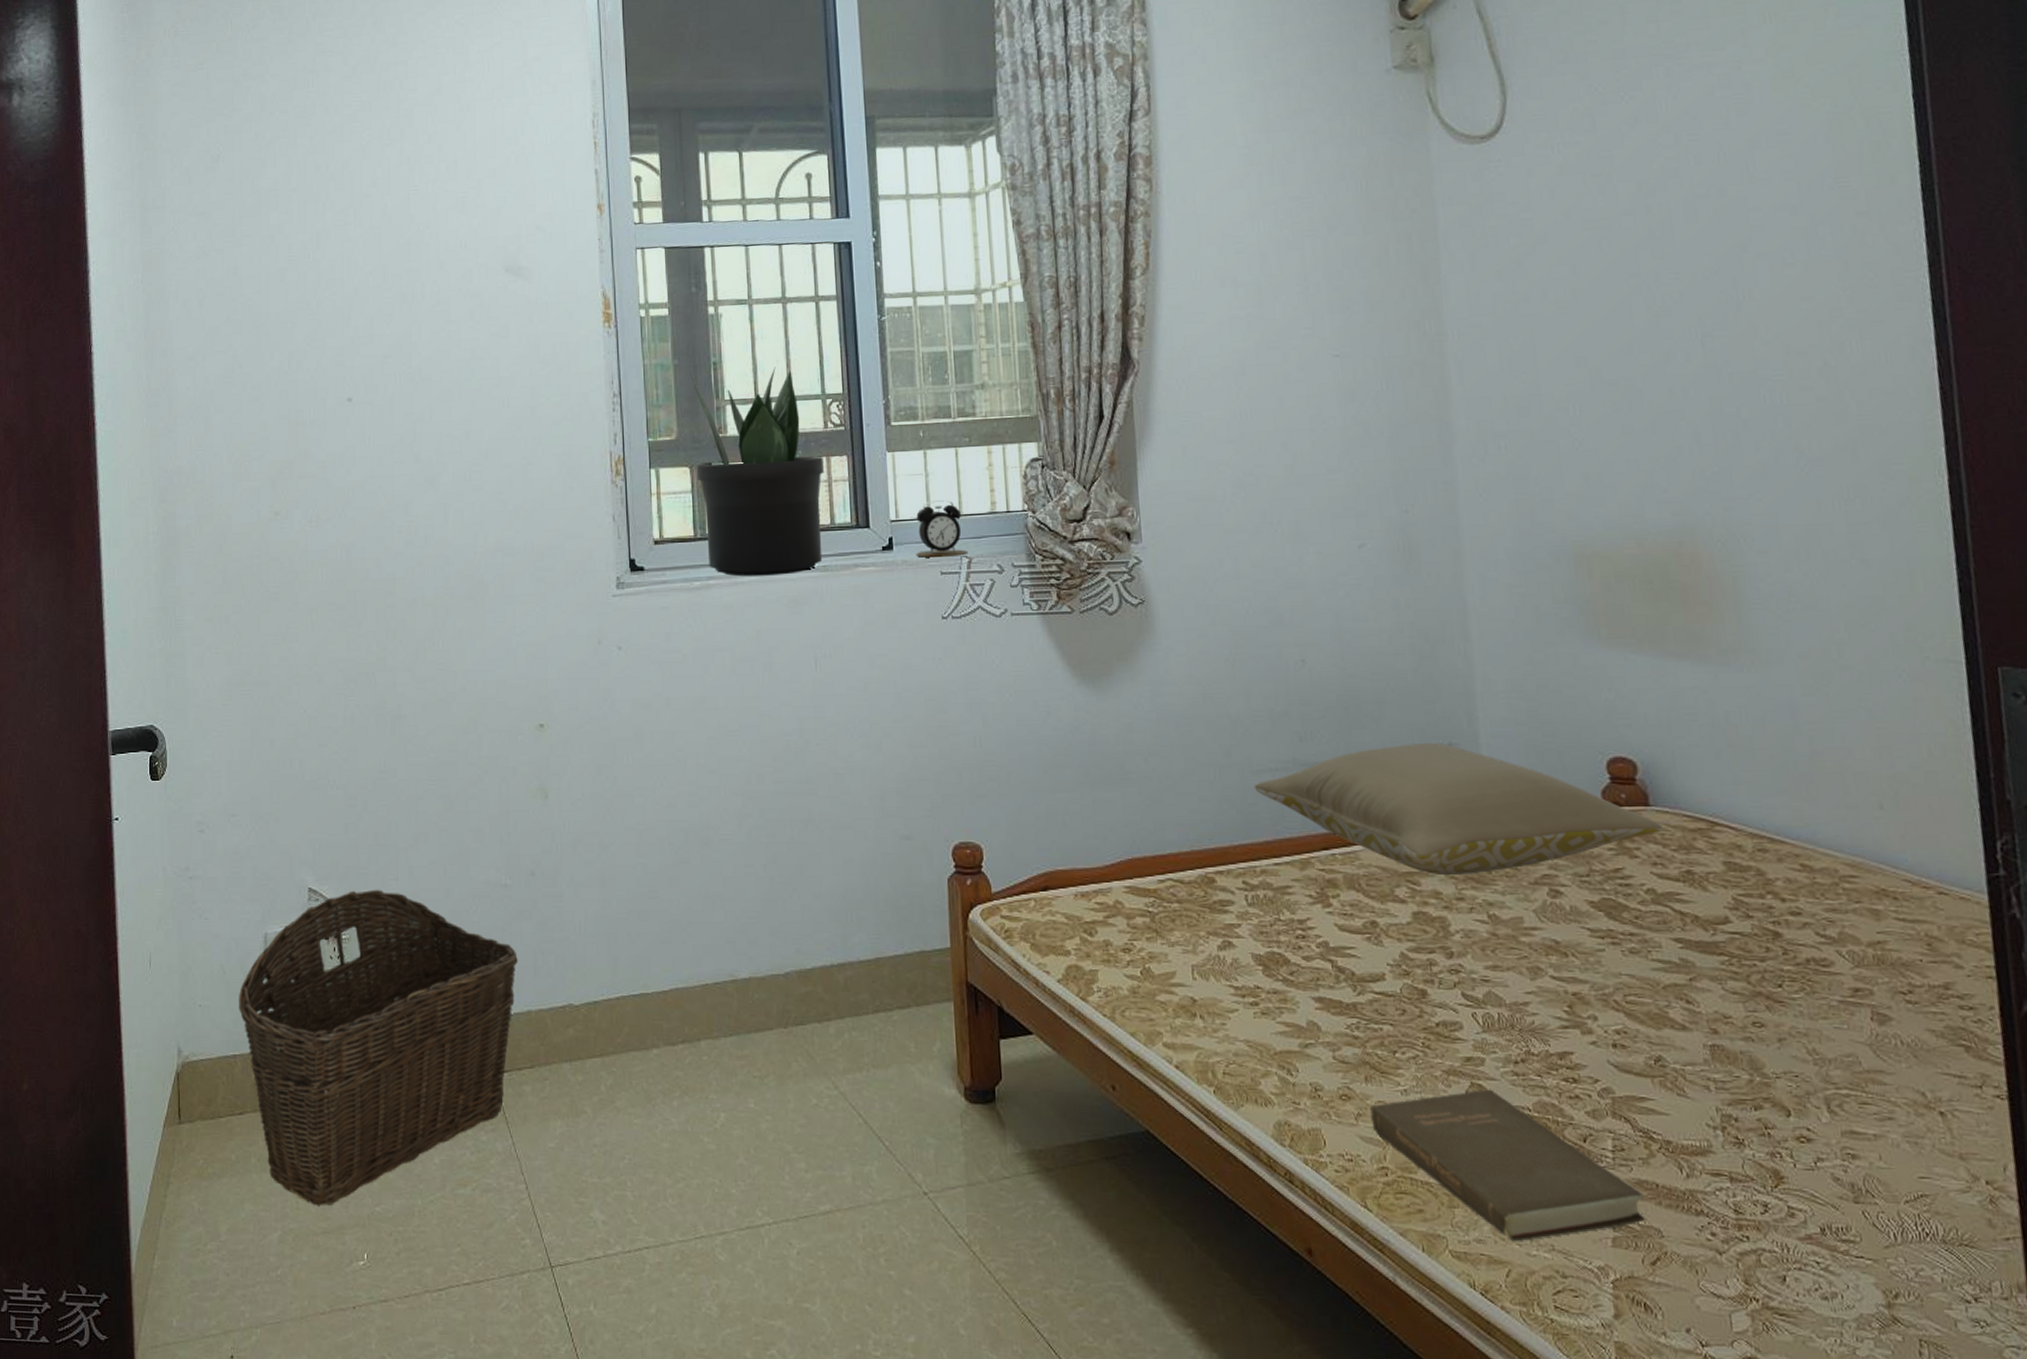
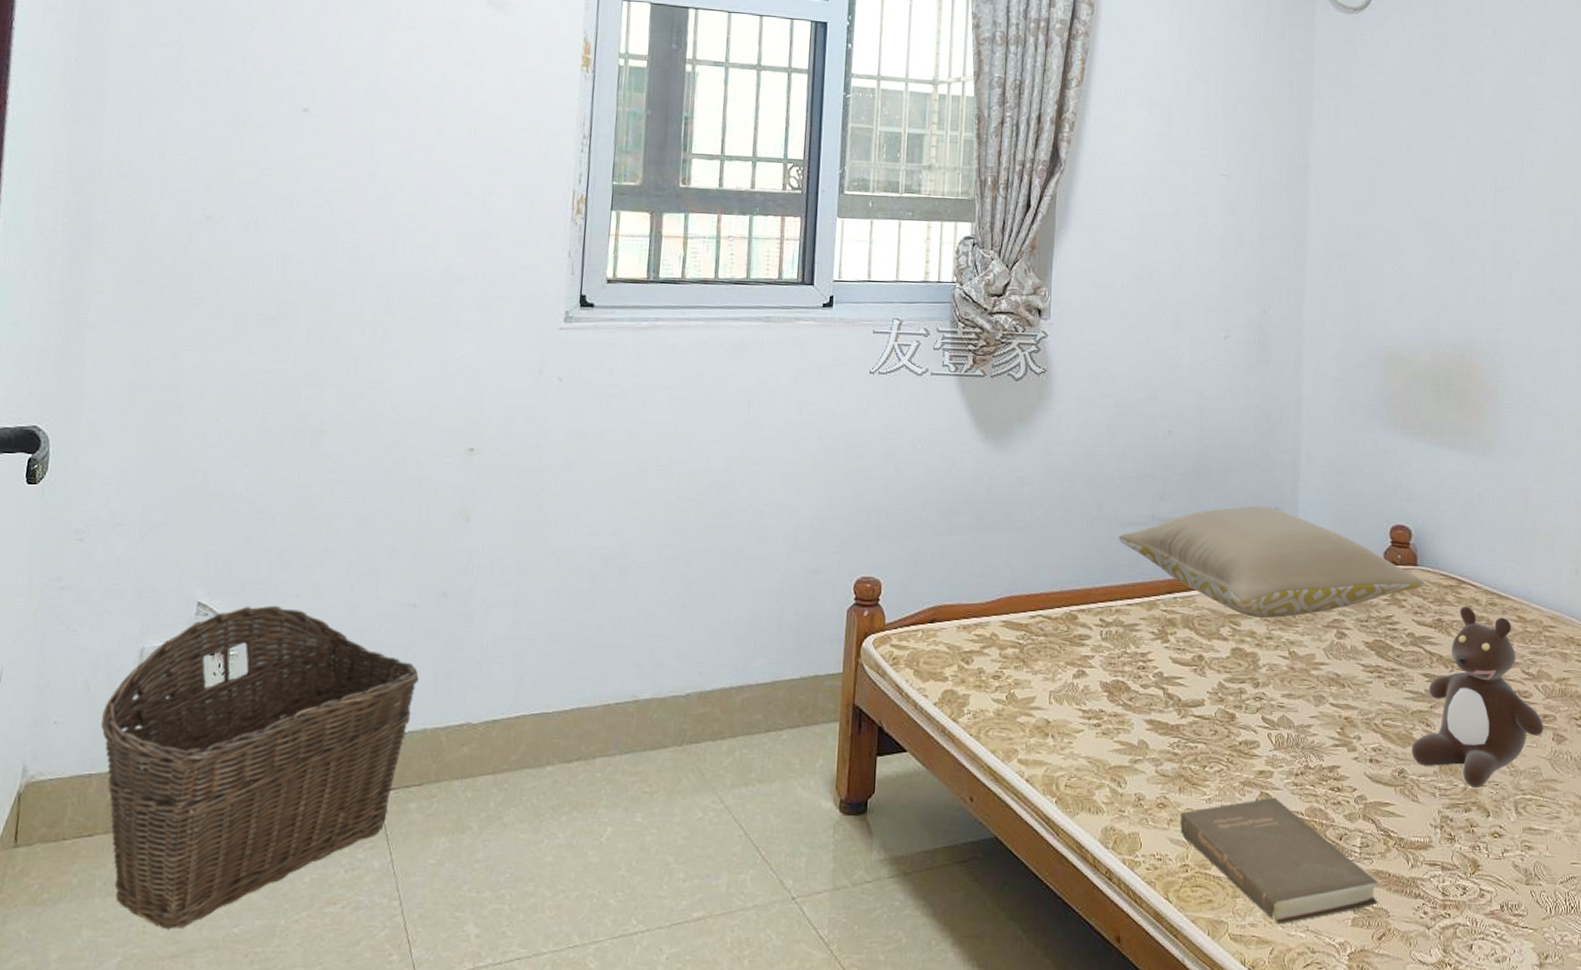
planter: present [688,366,824,577] -> none [656,121,778,322]
alarm clock: present [916,500,969,558] -> none [853,266,900,319]
stuffed animal: none [1668,853,1857,1080] -> present [1411,606,1544,788]

